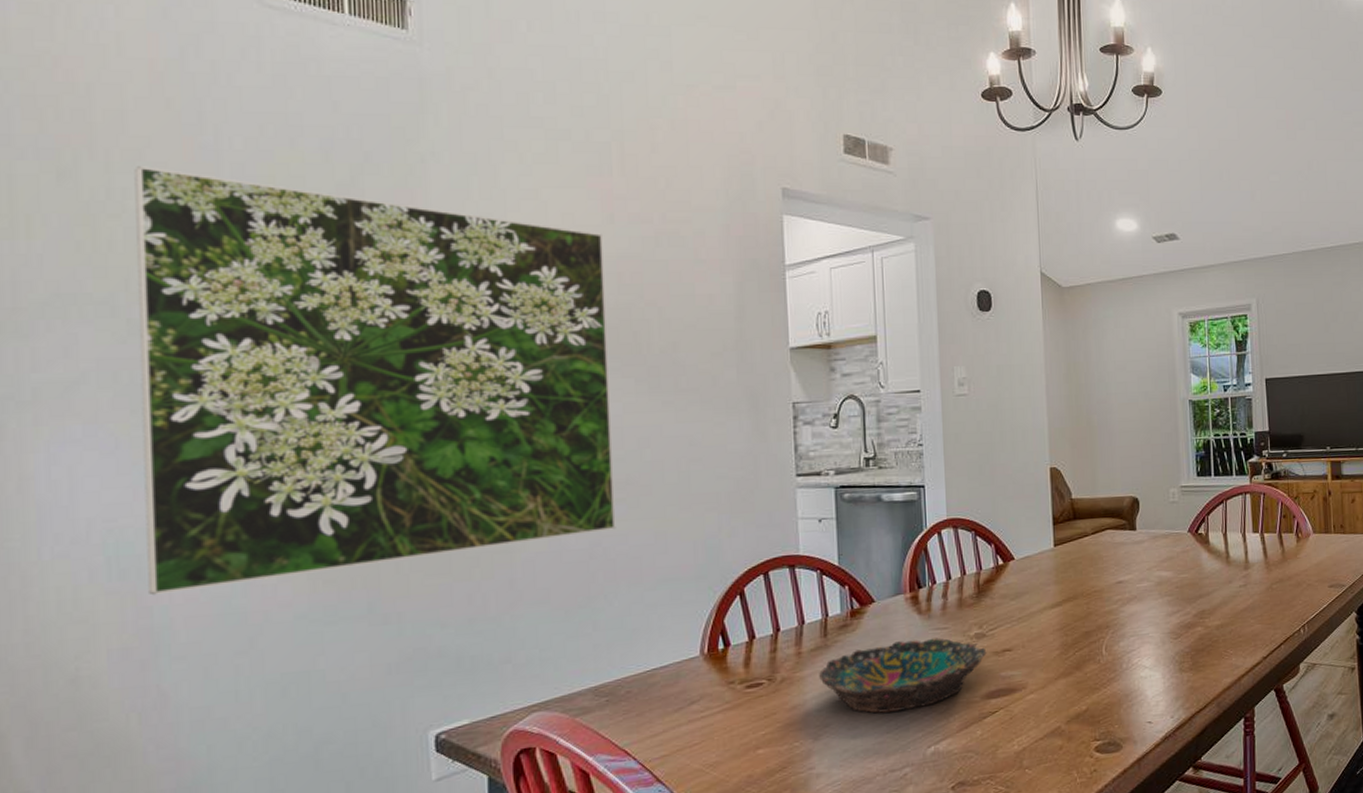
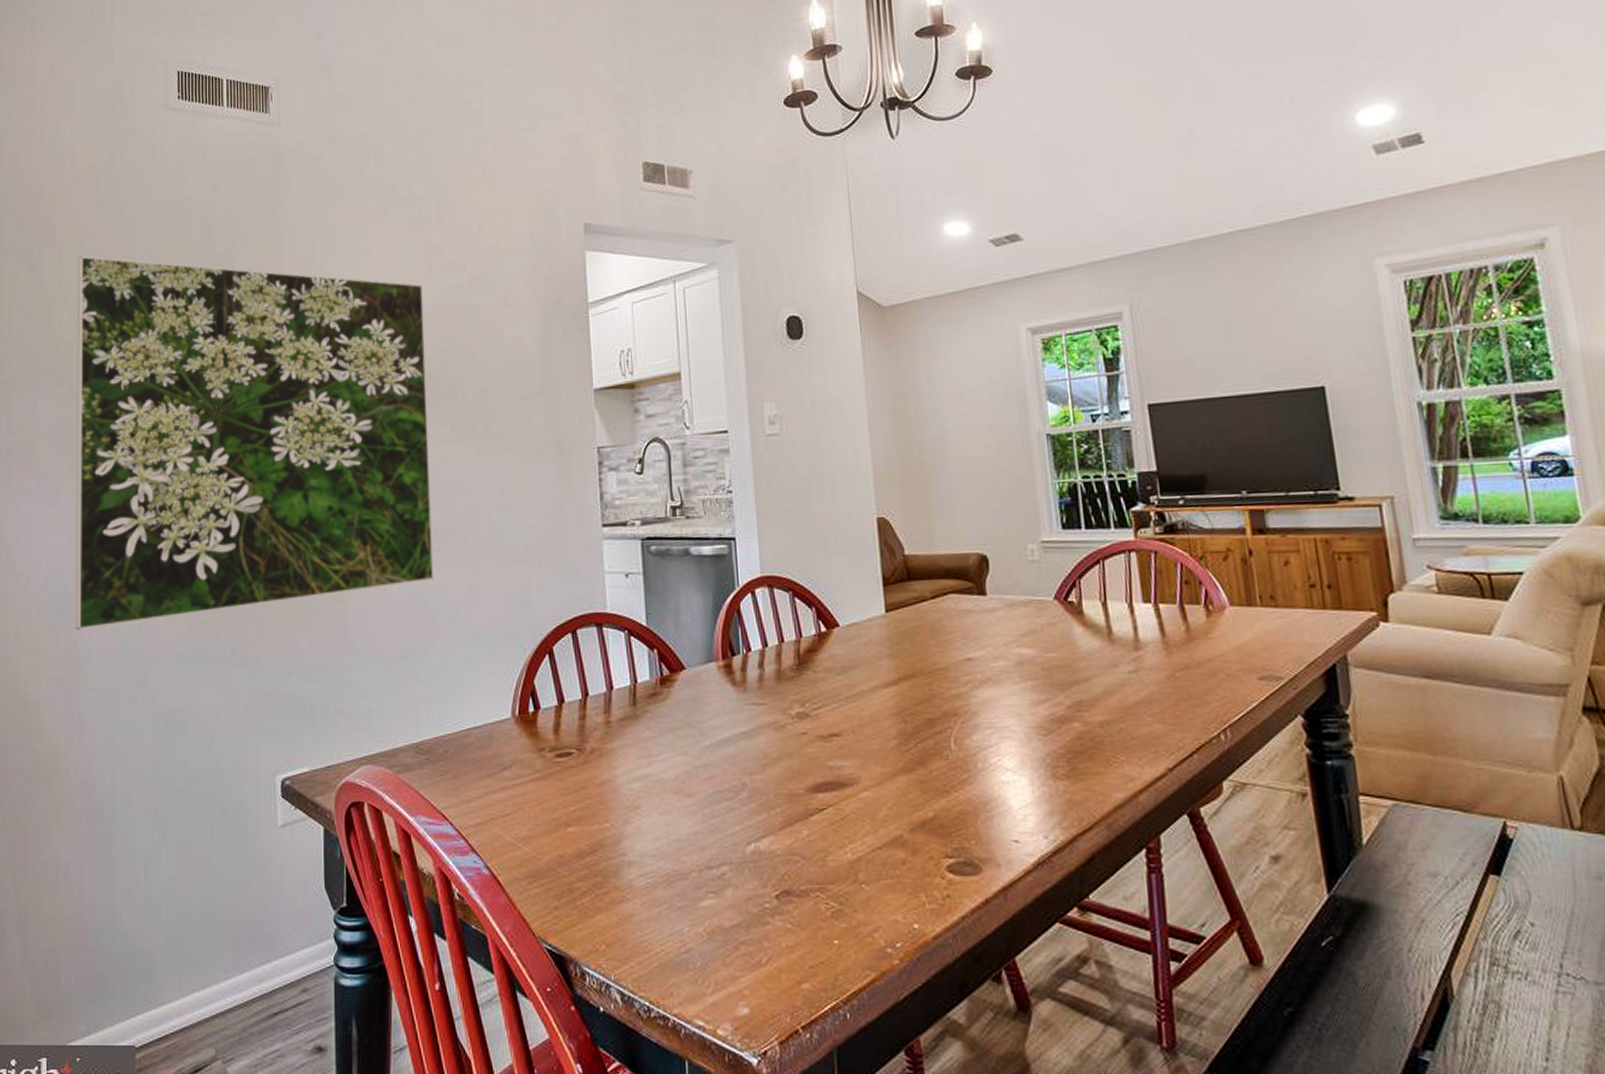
bowl: present [819,637,987,713] -> none [629,714,811,798]

